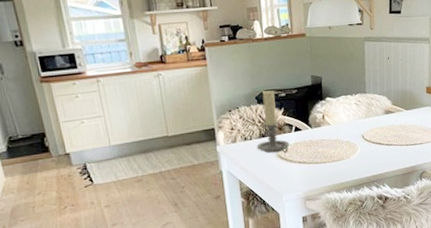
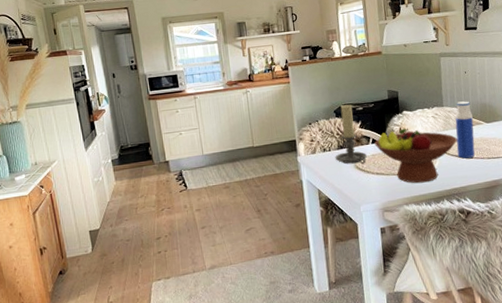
fruit bowl: none [297,115,379,171] -> present [374,128,458,183]
water bottle: none [376,88,395,146] -> present [455,101,475,159]

